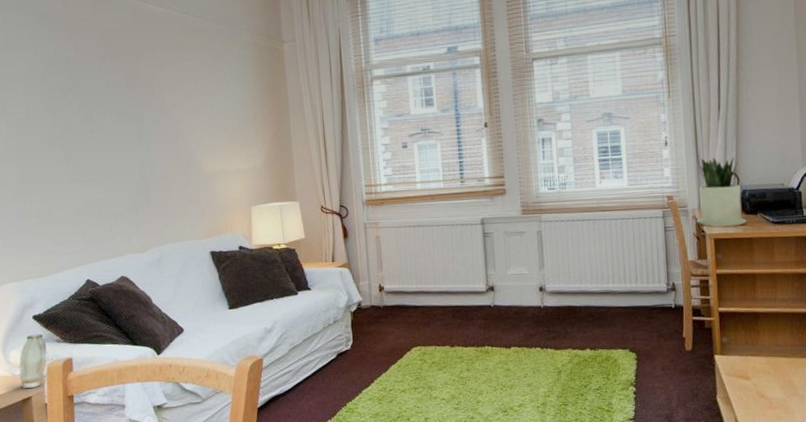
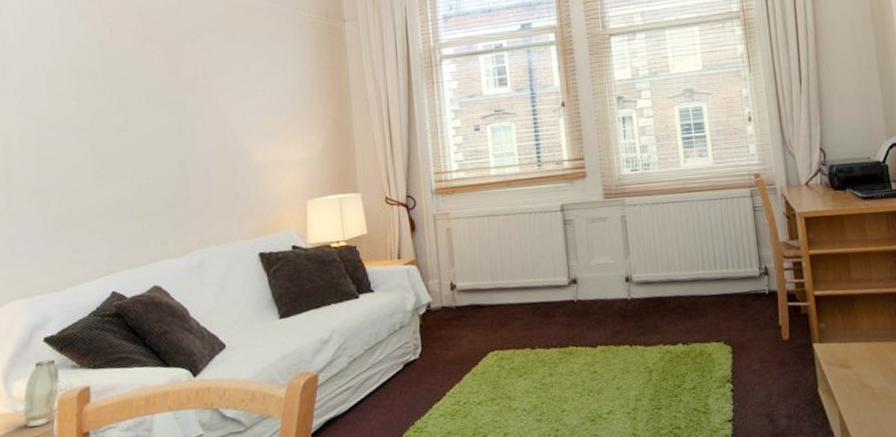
planter: present [697,157,747,227] -> none [785,131,836,205]

